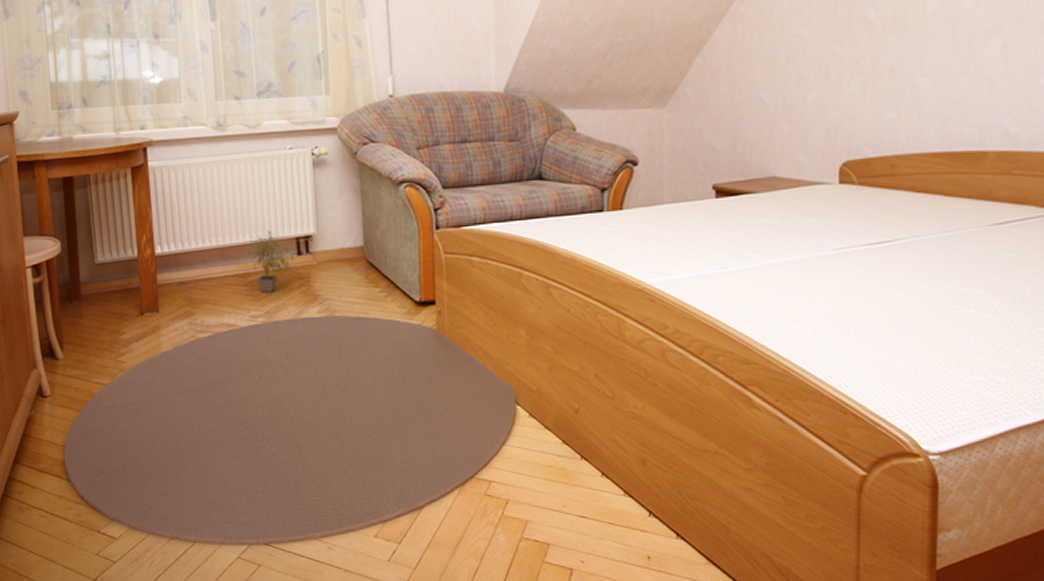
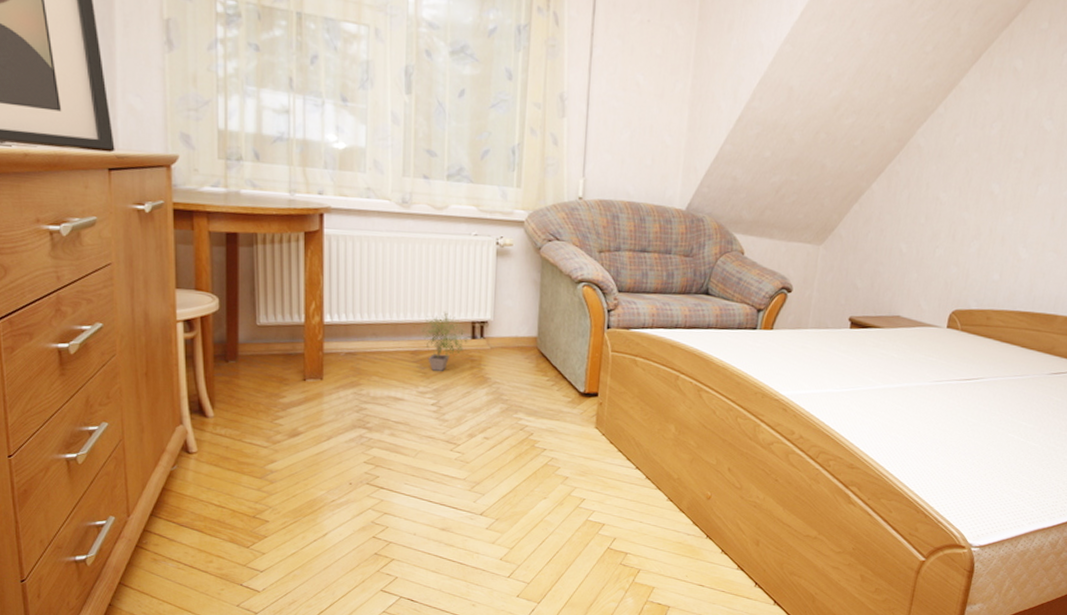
rug: present [63,316,517,546] -> none [208,397,659,602]

